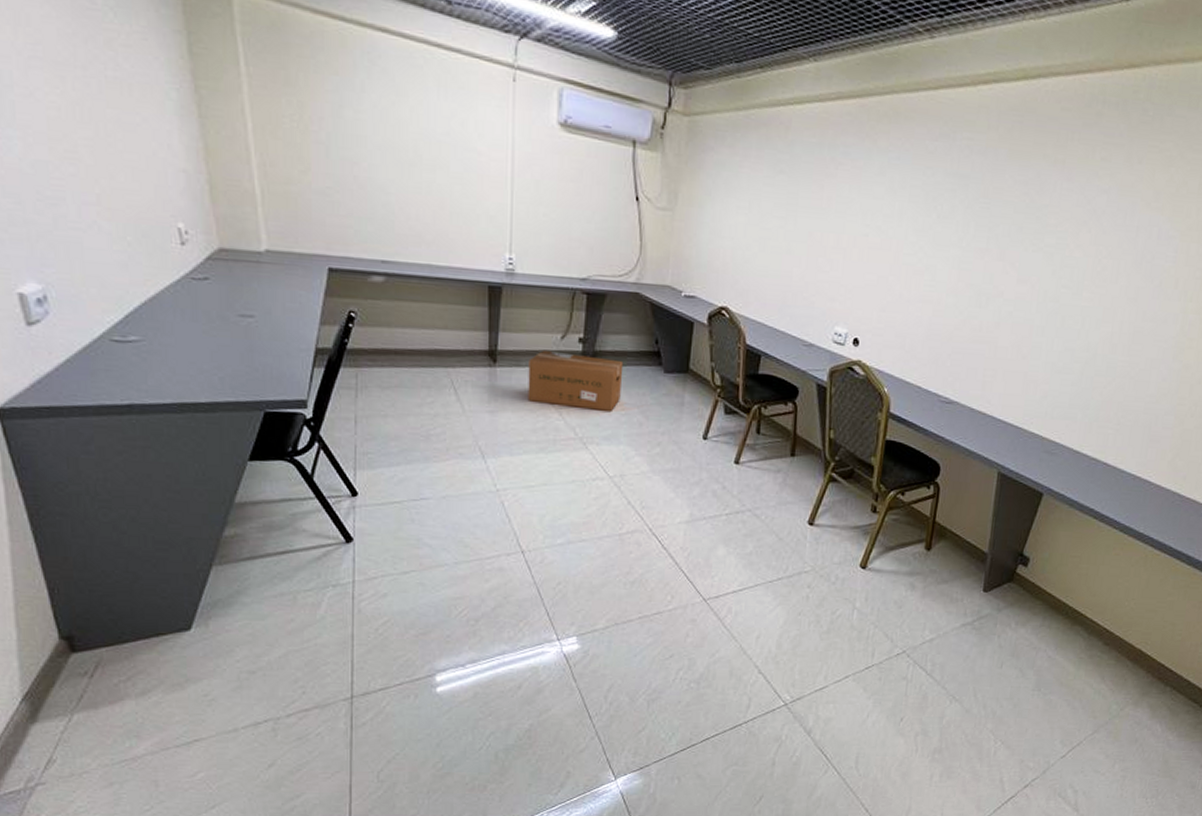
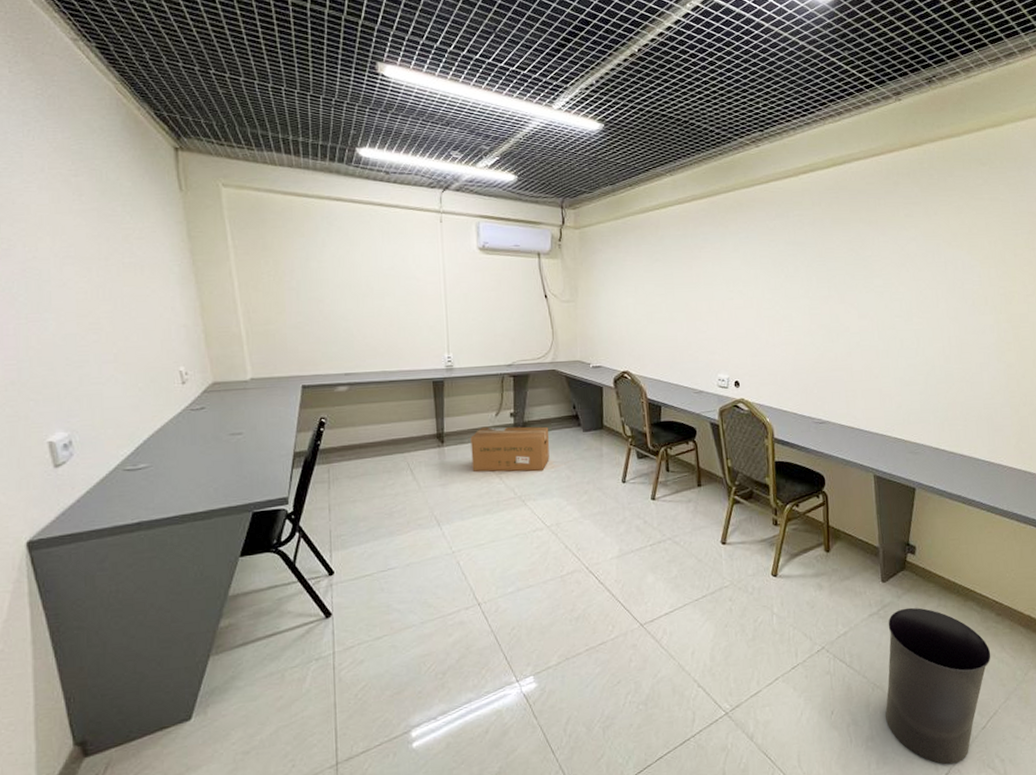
waste bin: none [959,622,1089,788] -> present [885,607,991,765]

